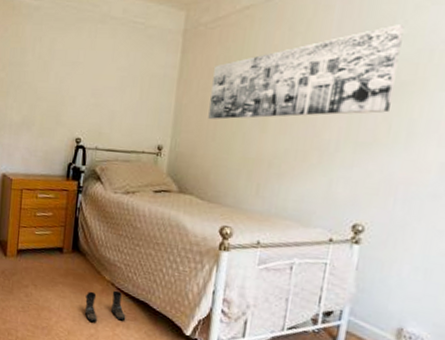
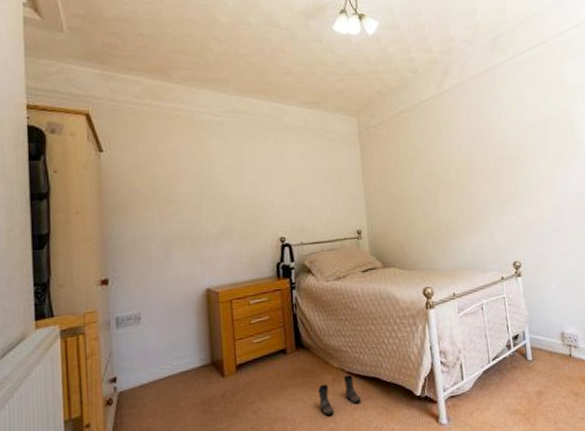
wall art: present [208,25,405,120] -> none [389,117,513,202]

